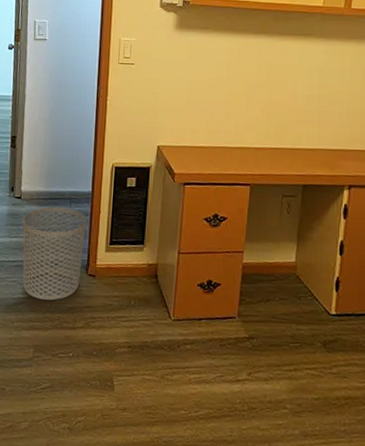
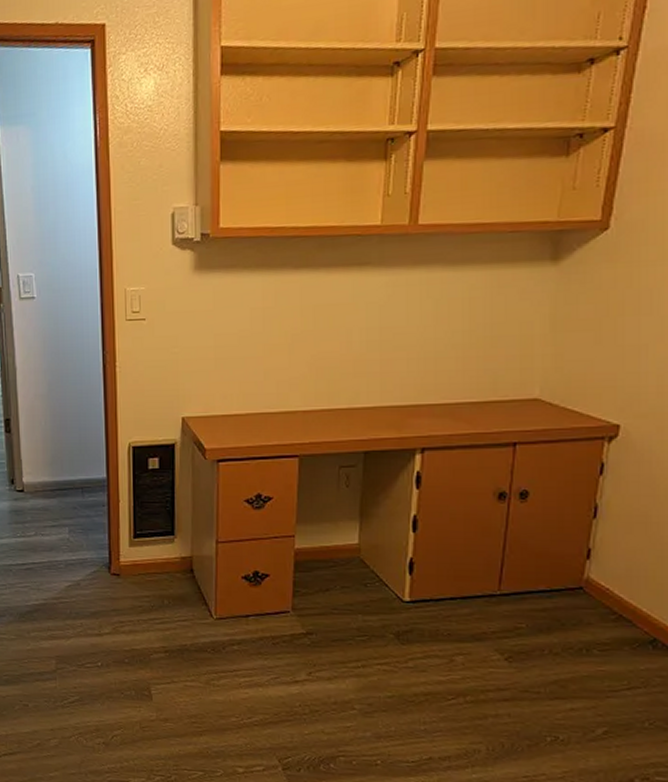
waste bin: present [22,207,86,301] -> none [29,499,104,606]

